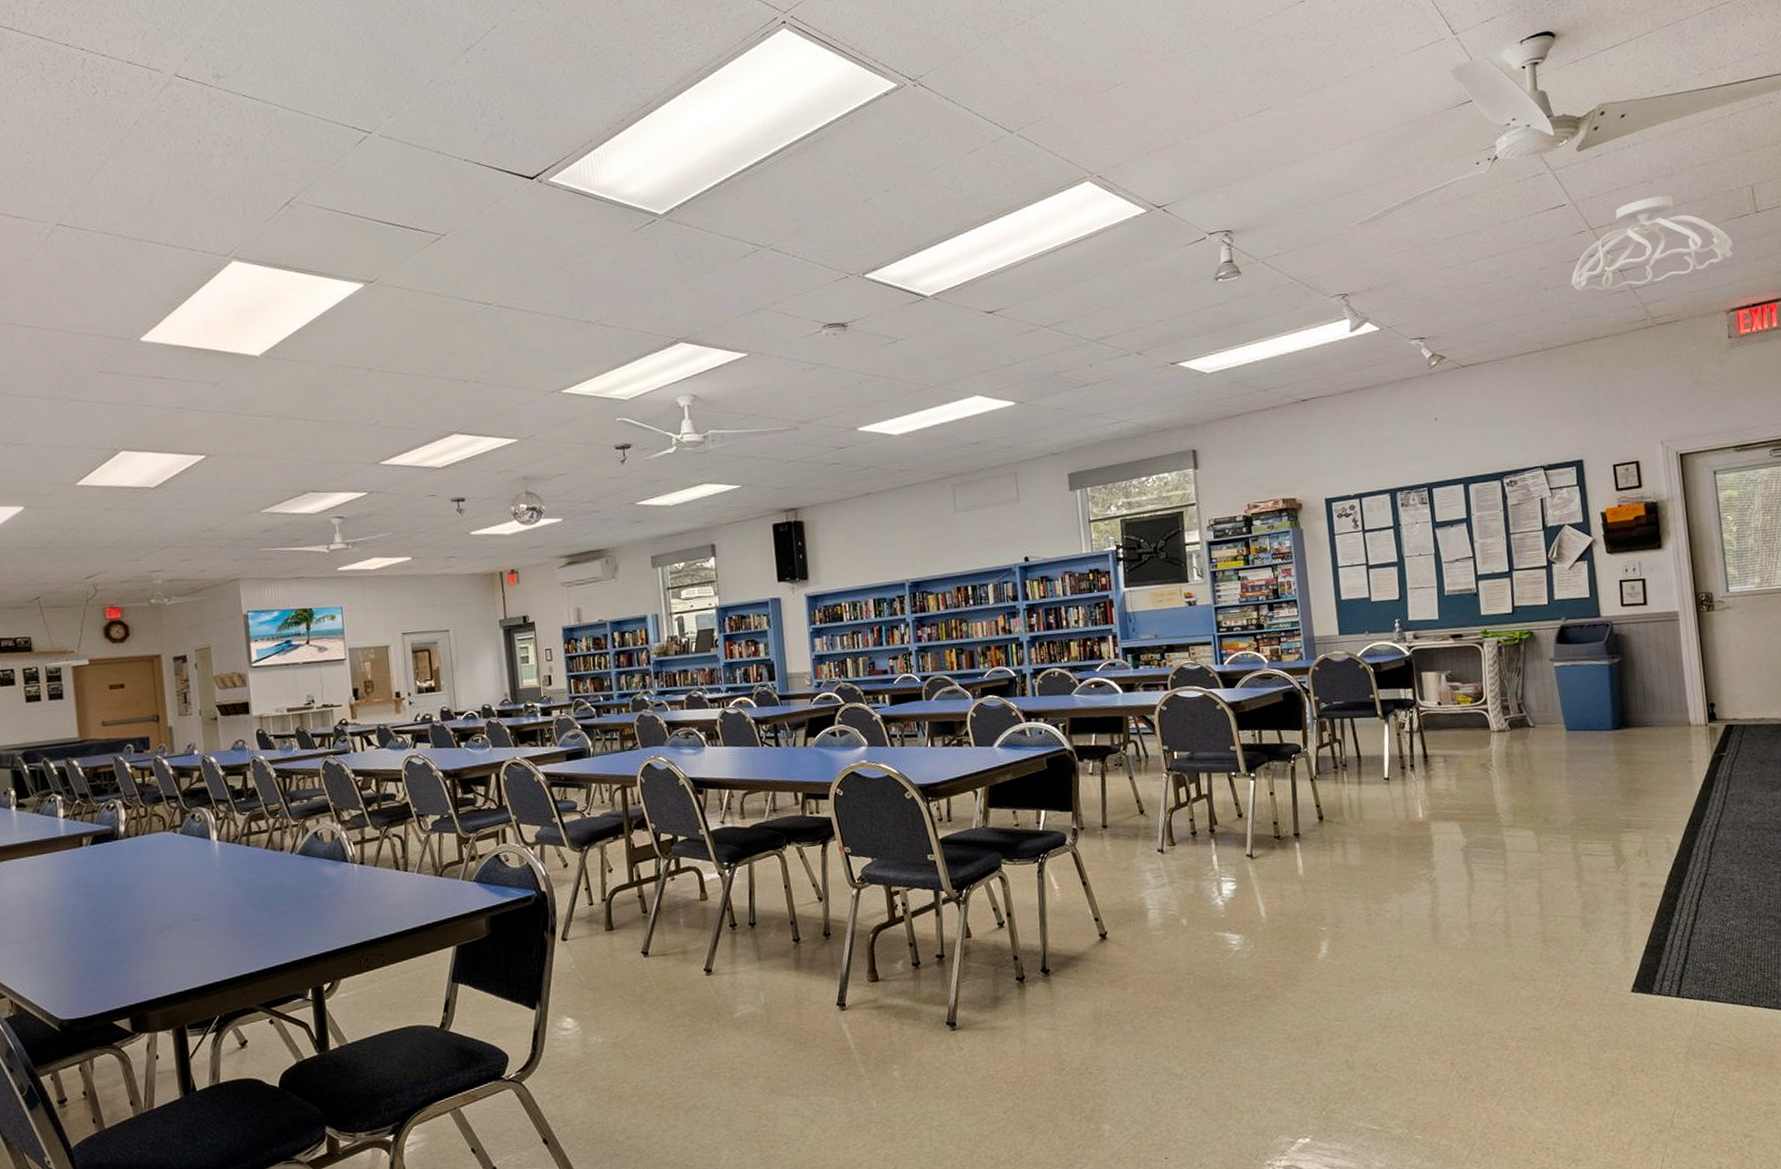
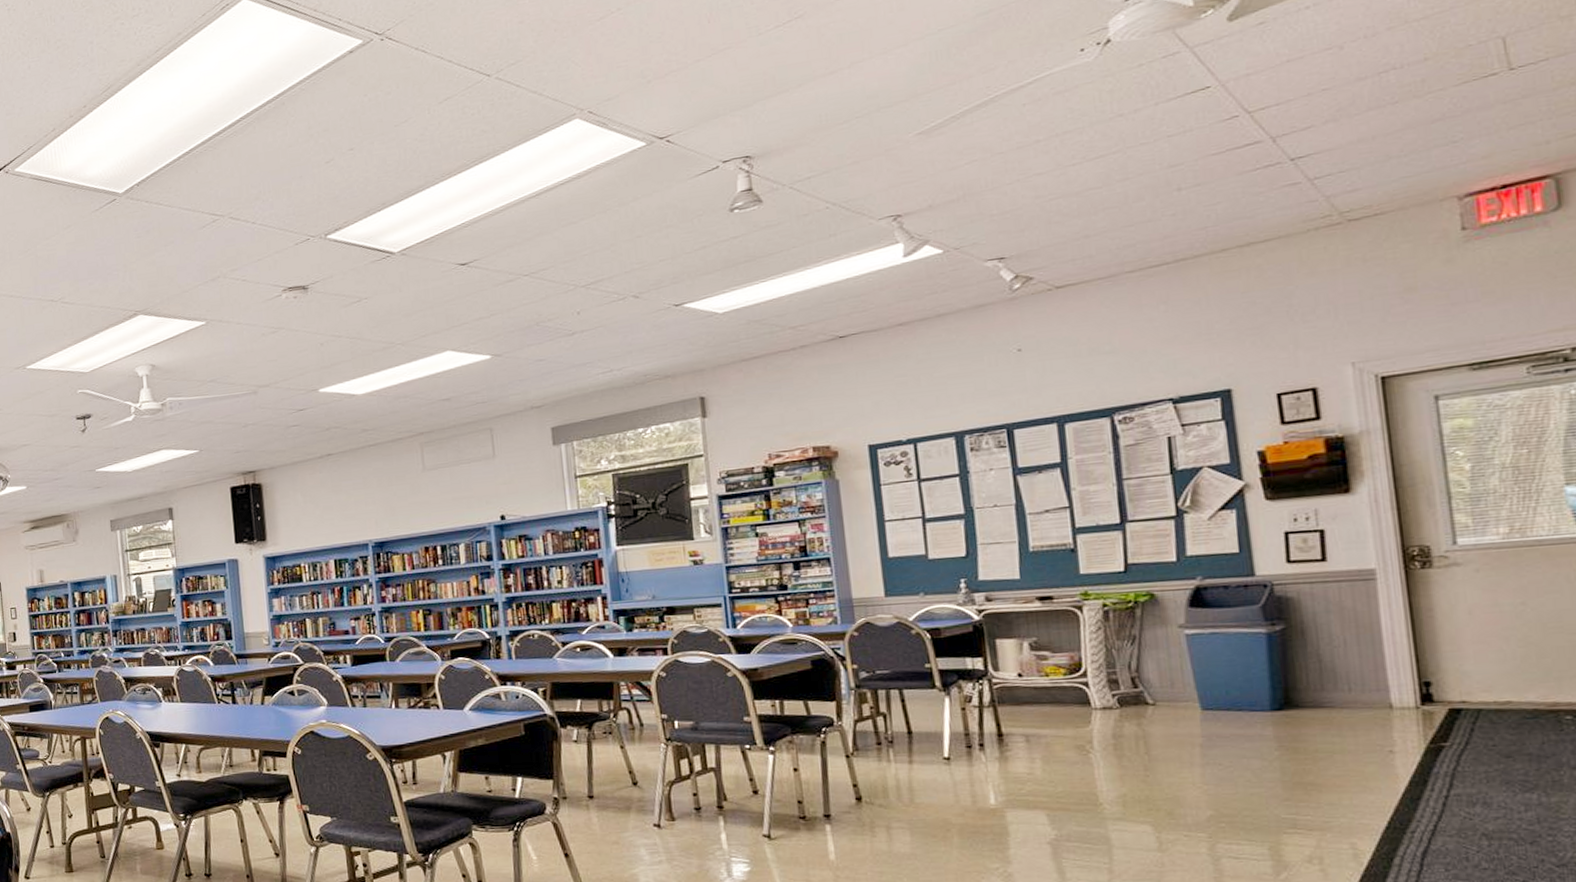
ceiling light fixture: present [1571,195,1733,291] -> none [1216,61,1471,189]

